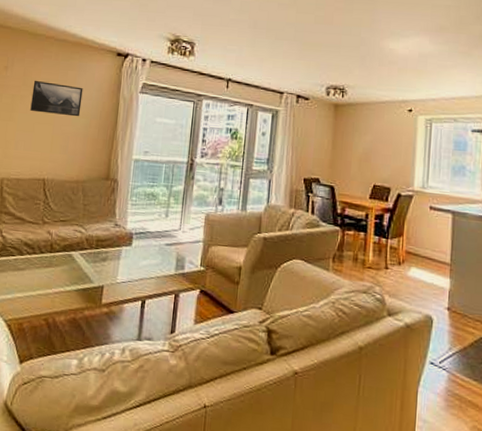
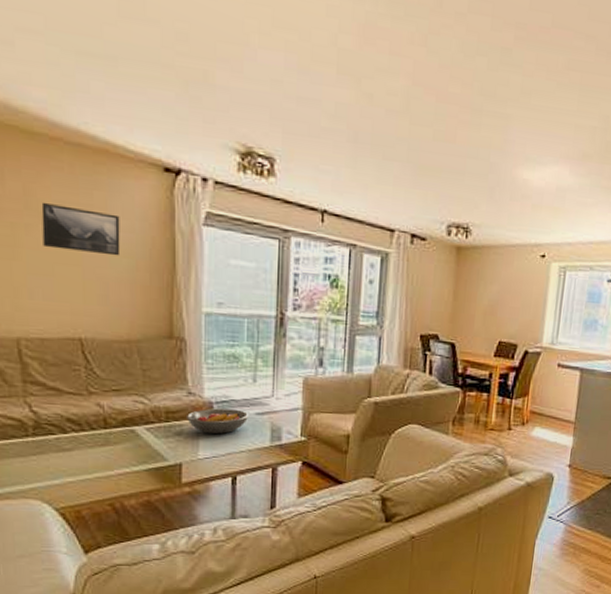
fruit bowl: none [111,238,160,262] -> present [185,408,250,435]

